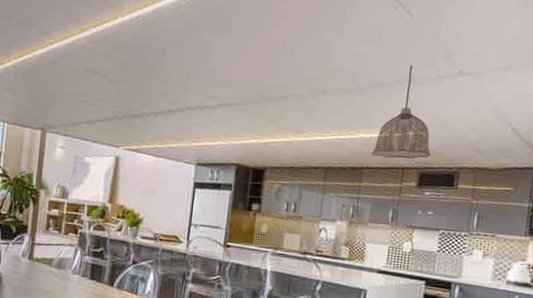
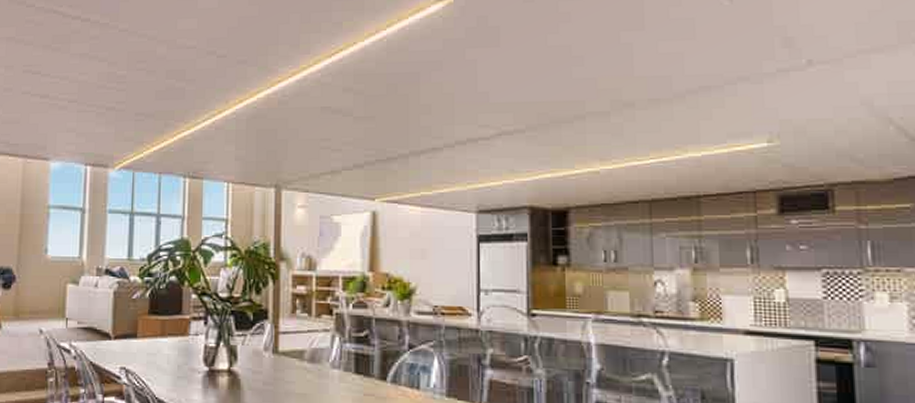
pendant lamp: present [371,65,432,159] -> none [707,60,790,181]

